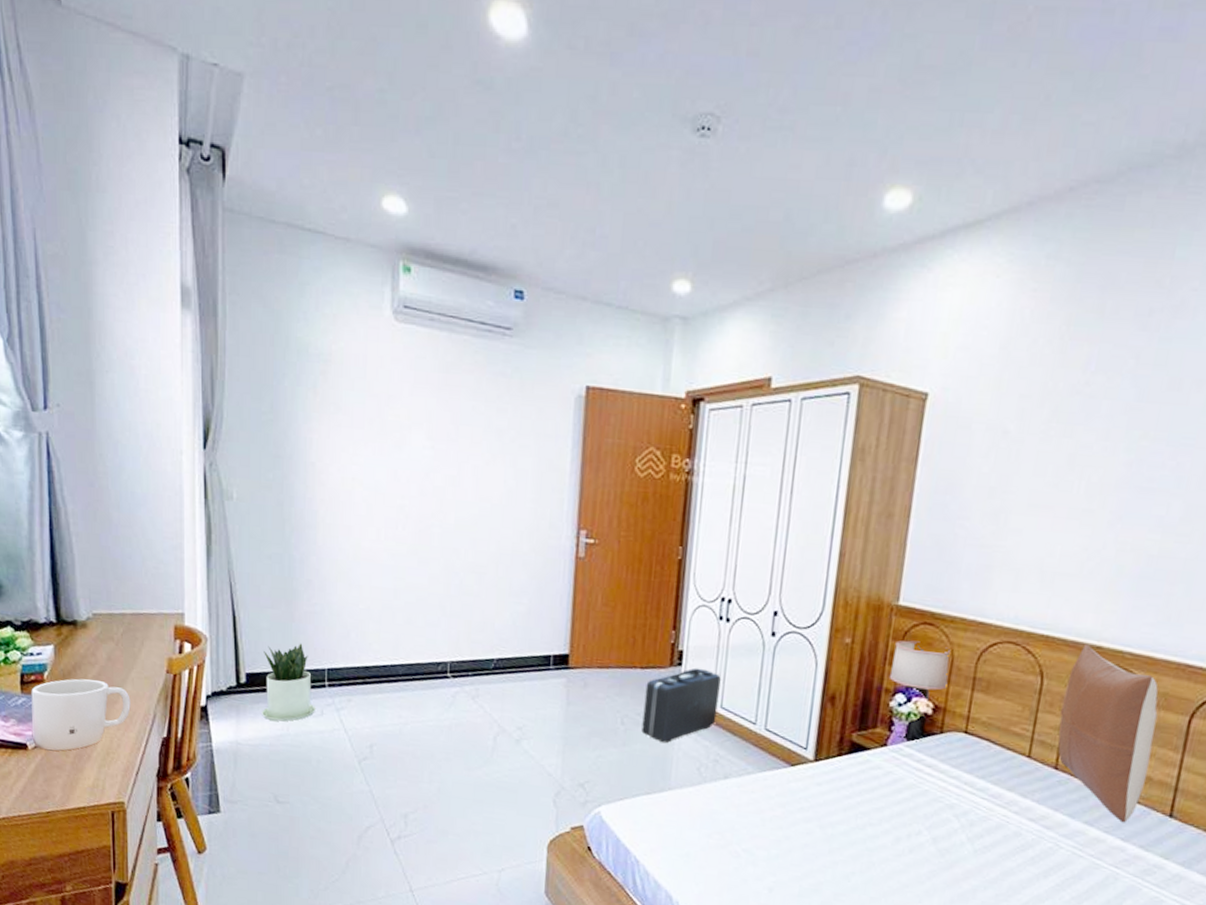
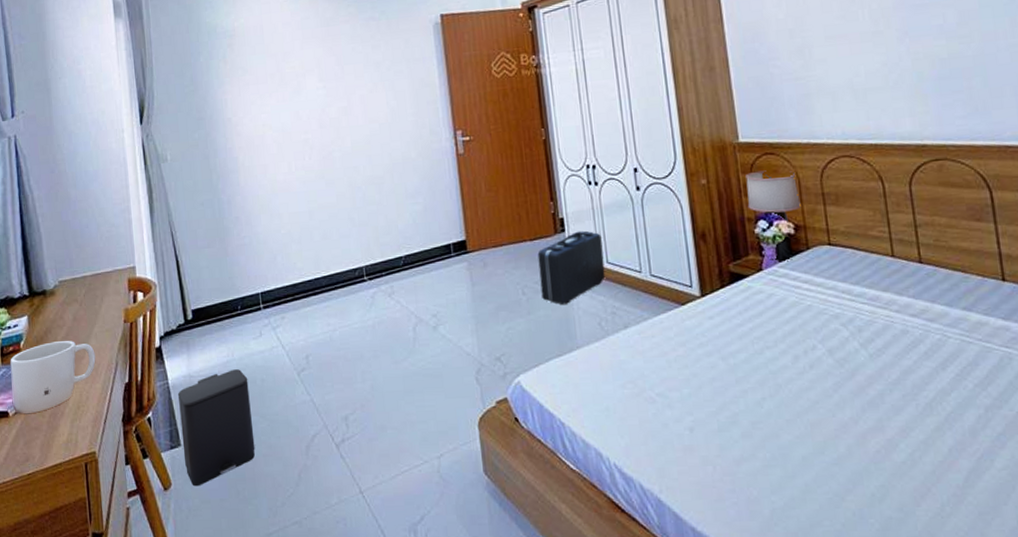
pedal bin: none [221,744,303,856] -> present [177,369,255,487]
planter: present [262,643,317,722] -> none [205,274,256,349]
pillow: present [1058,643,1159,823] -> none [905,144,1007,303]

